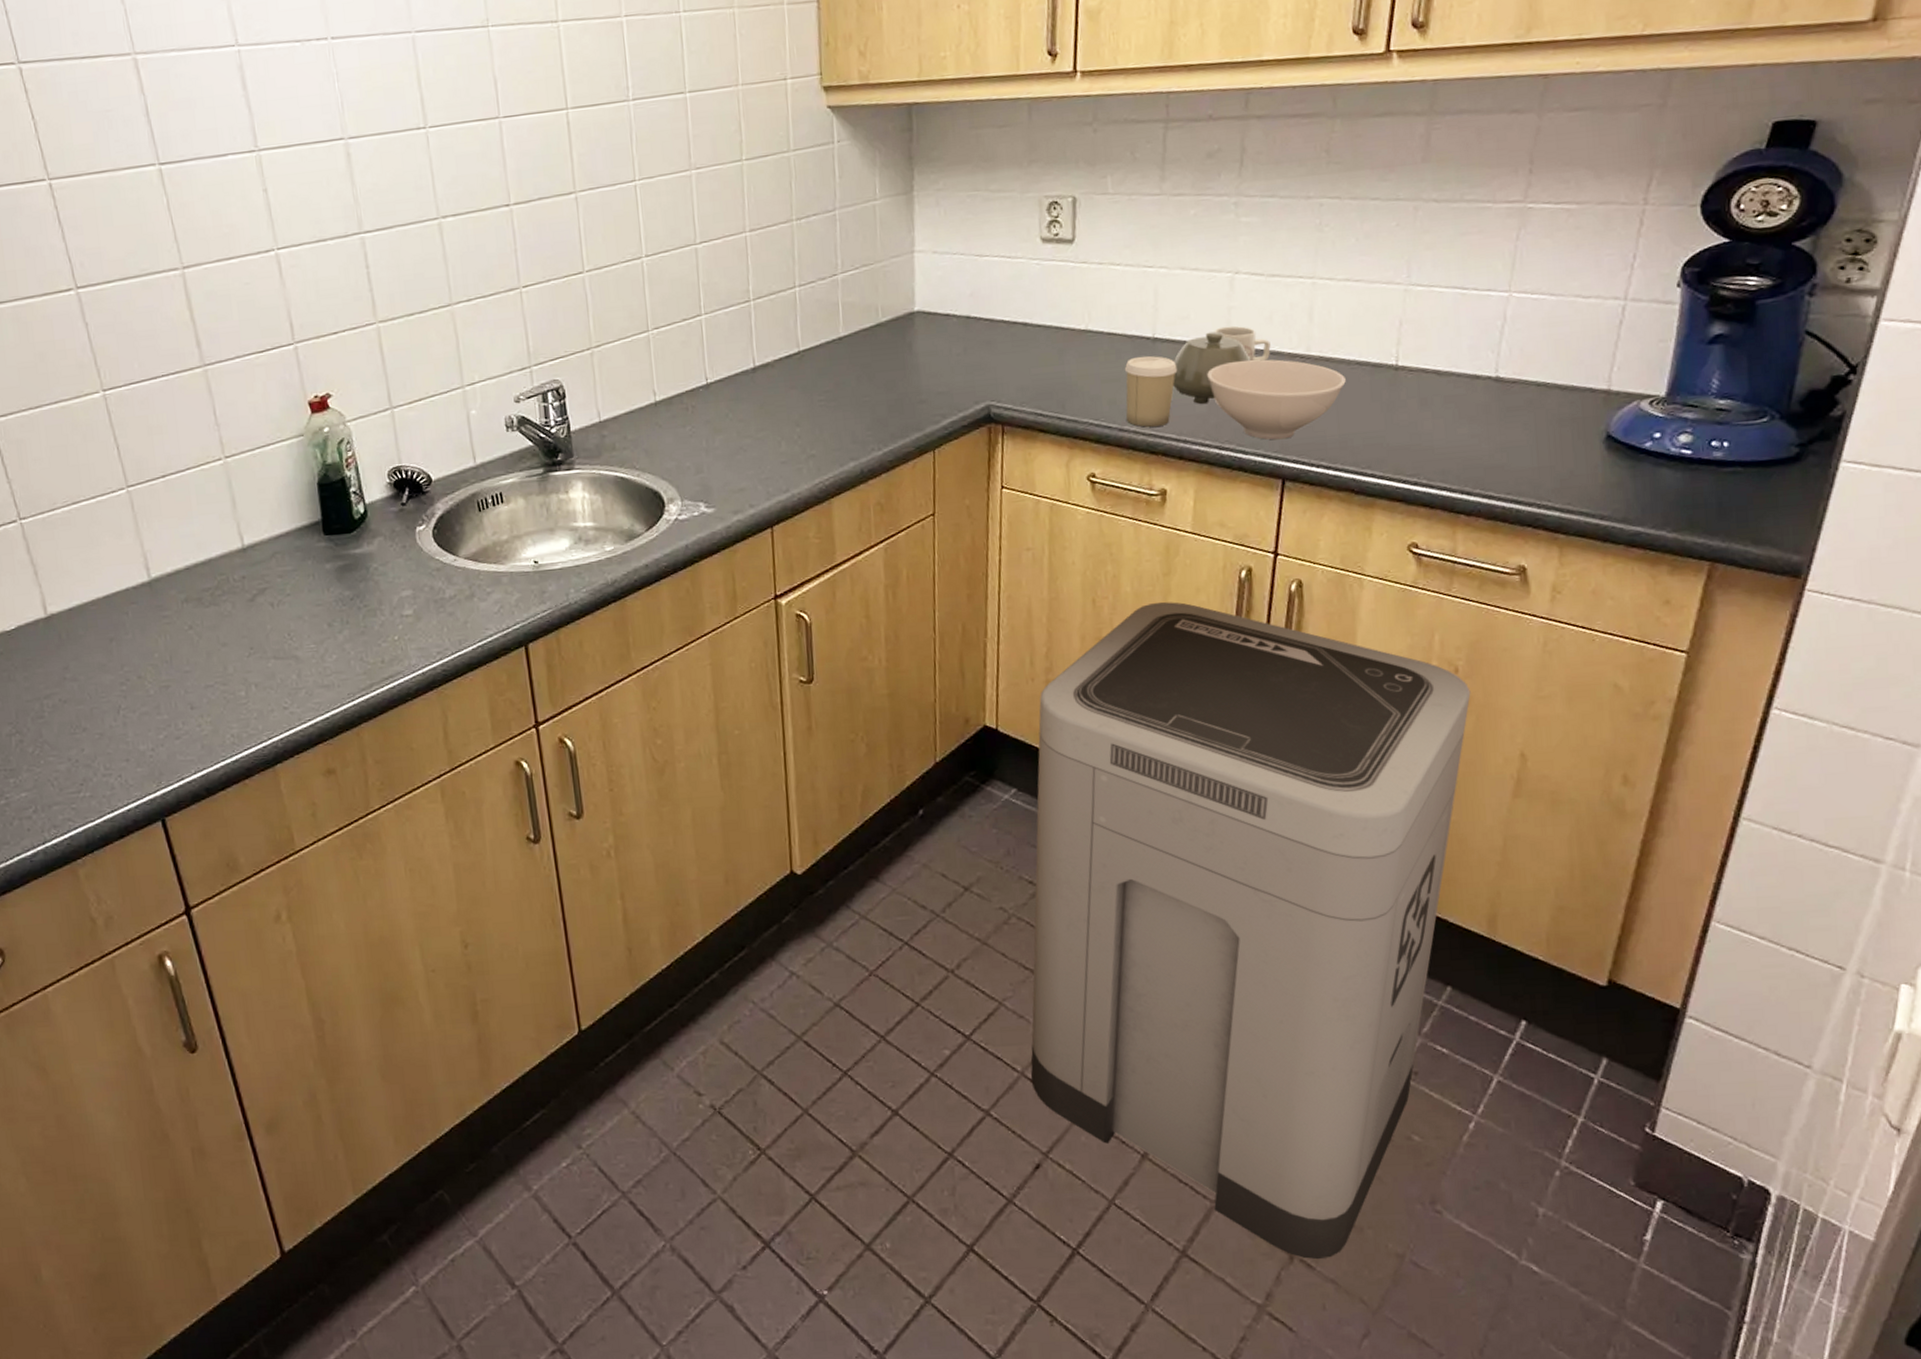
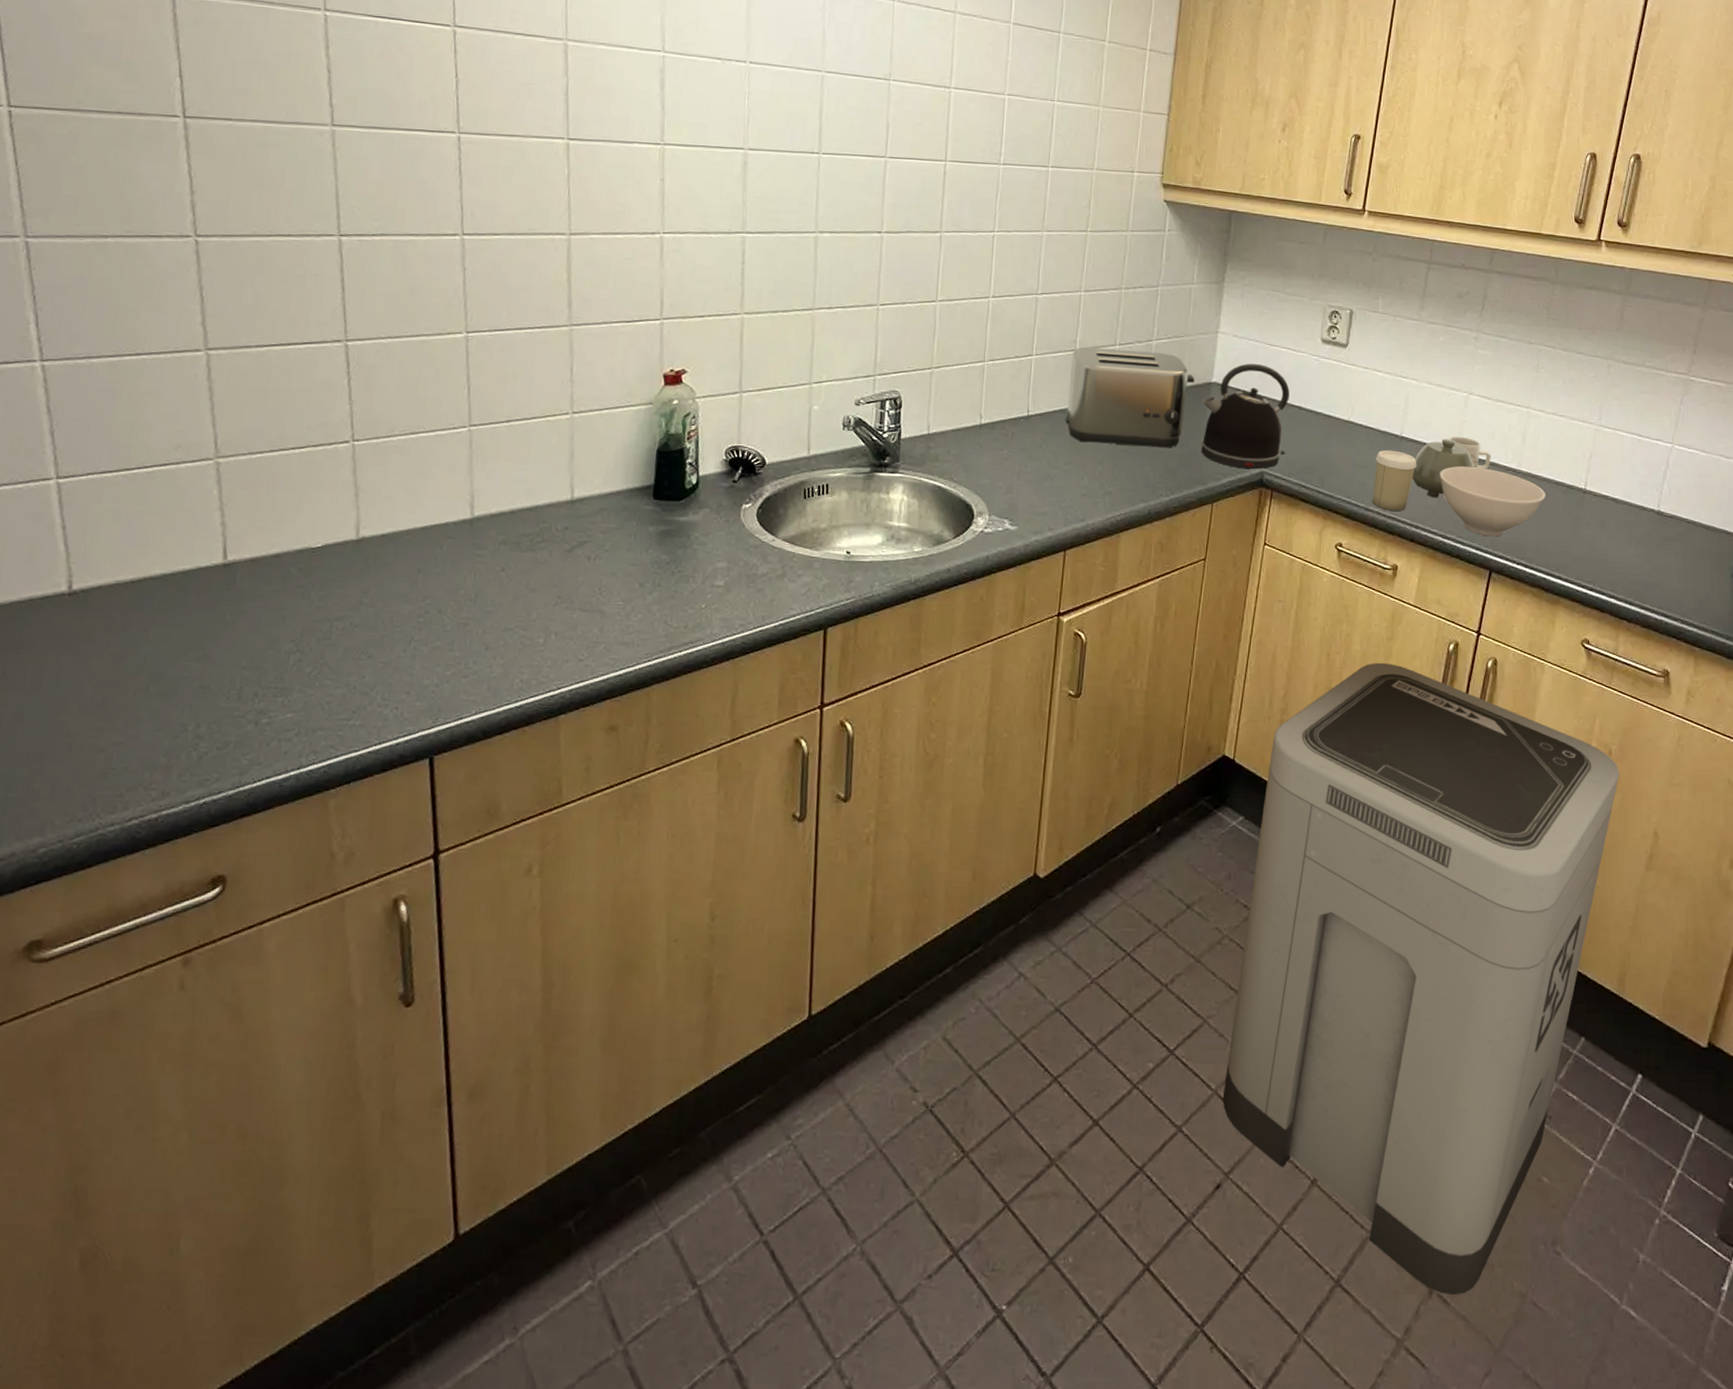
toaster: none [746,286,894,404] -> present [1065,347,1195,448]
kettle: none [905,280,1013,406] -> present [1201,363,1290,470]

